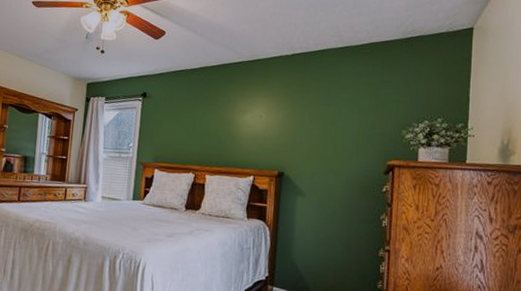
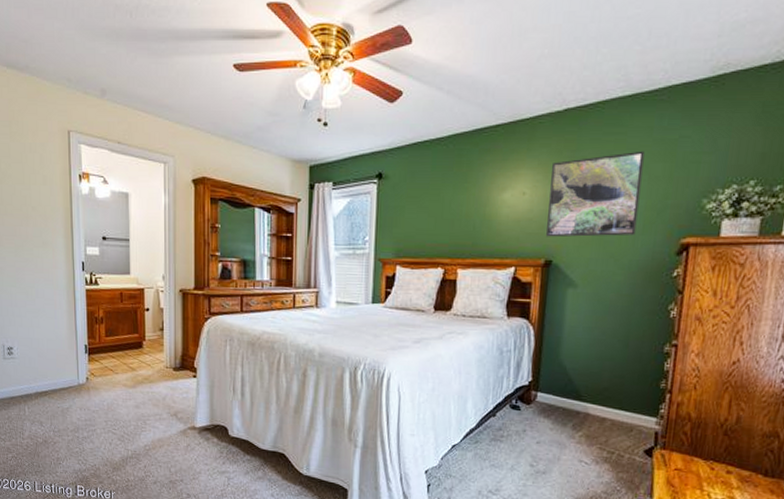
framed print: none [279,89,355,156] -> present [546,150,645,237]

